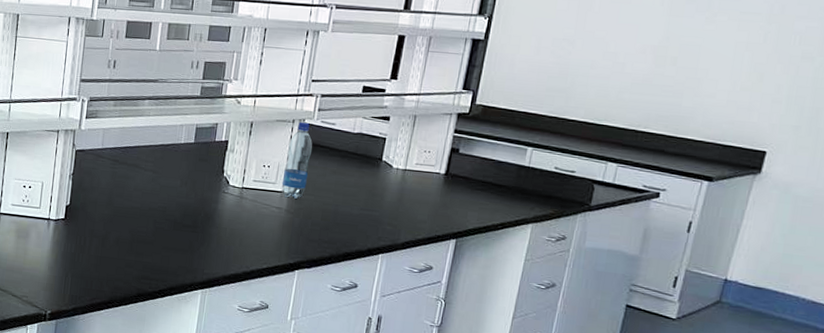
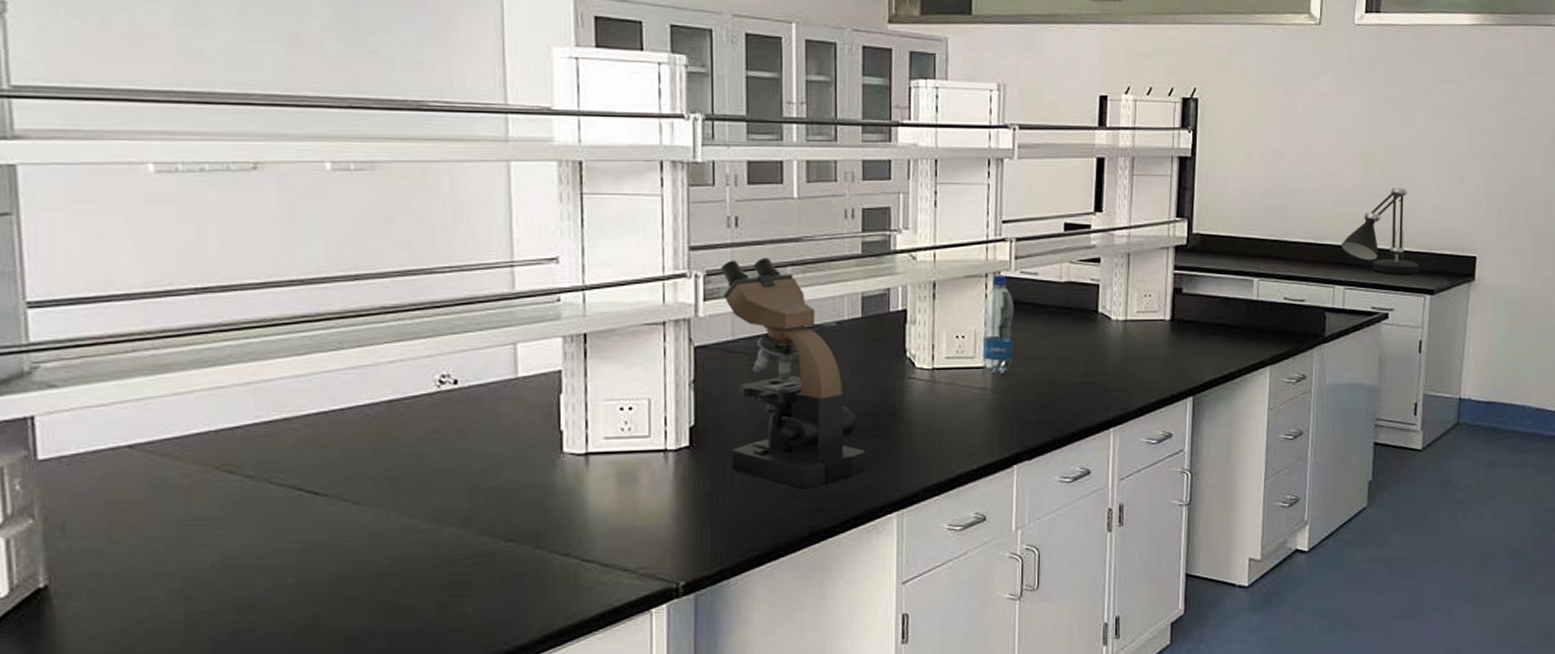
microscope: none [90,91,185,262] -> present [721,257,866,489]
desk lamp: none [619,80,701,161] -> present [1340,188,1420,274]

